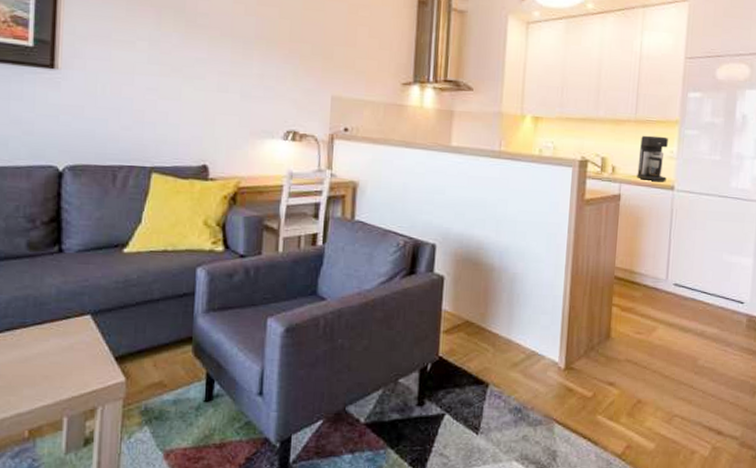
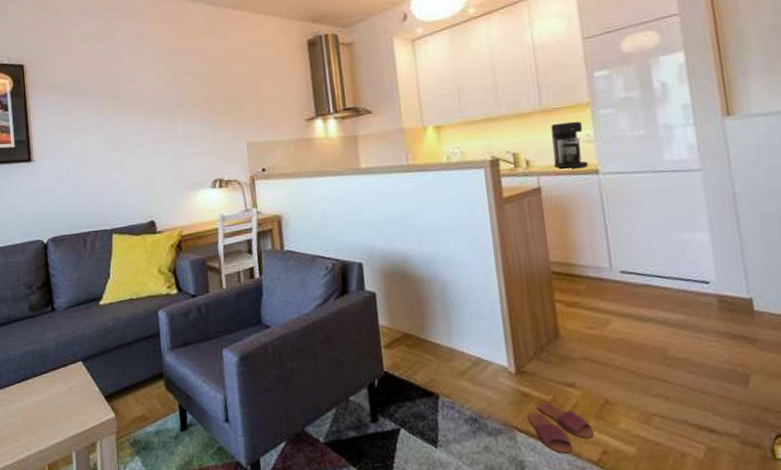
slippers: none [568,397,623,446] -> present [528,402,594,454]

